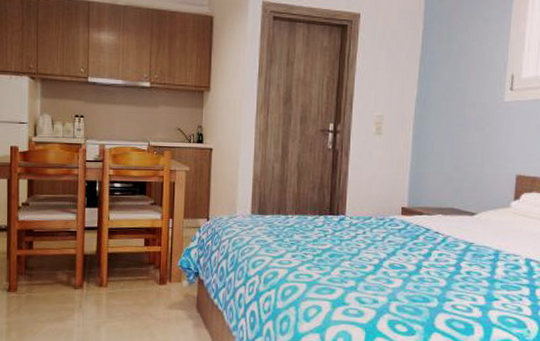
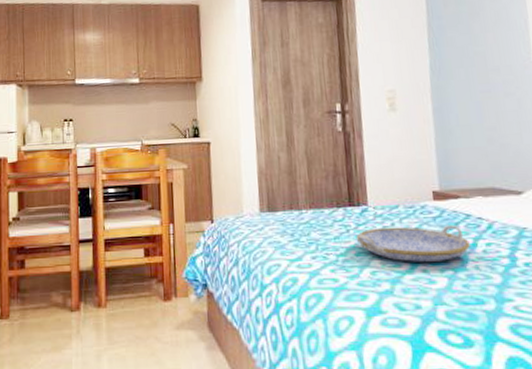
serving tray: none [331,235,425,267] -> present [356,224,470,263]

